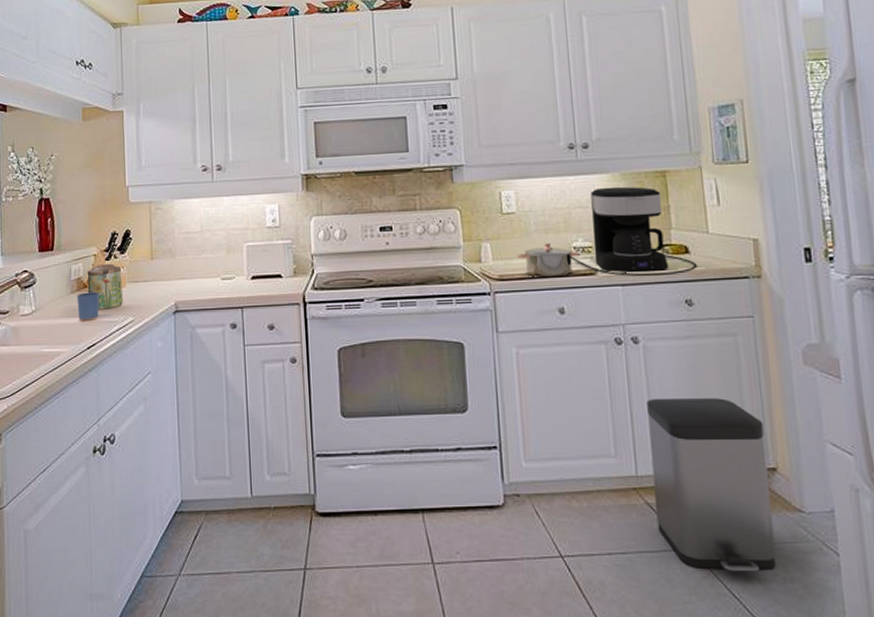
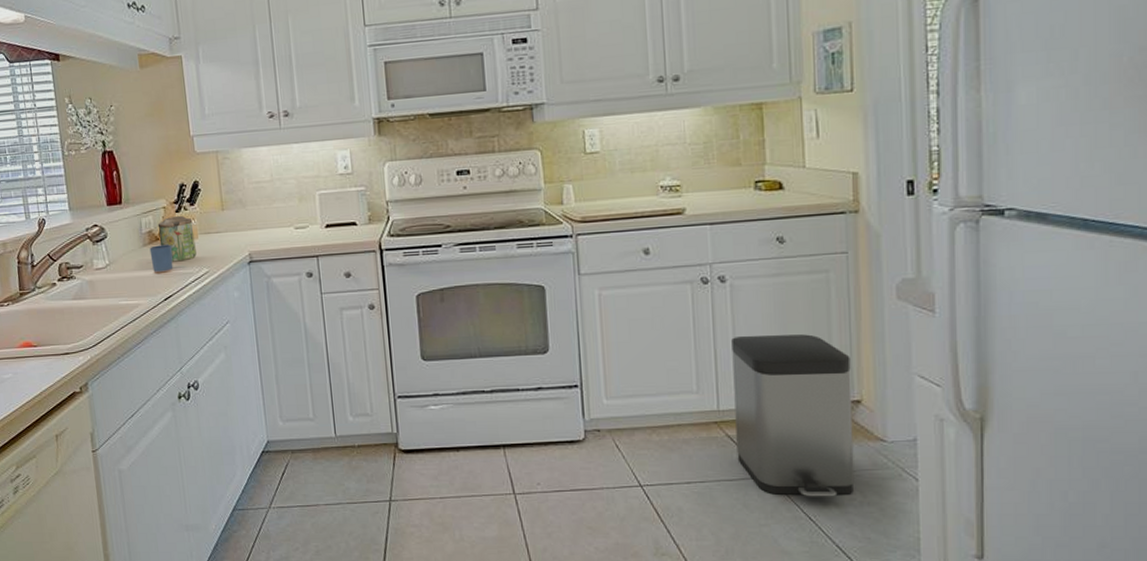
cooking pot: present [517,243,580,278] -> none [601,182,667,219]
coffee maker: present [570,186,698,277] -> none [656,120,791,215]

